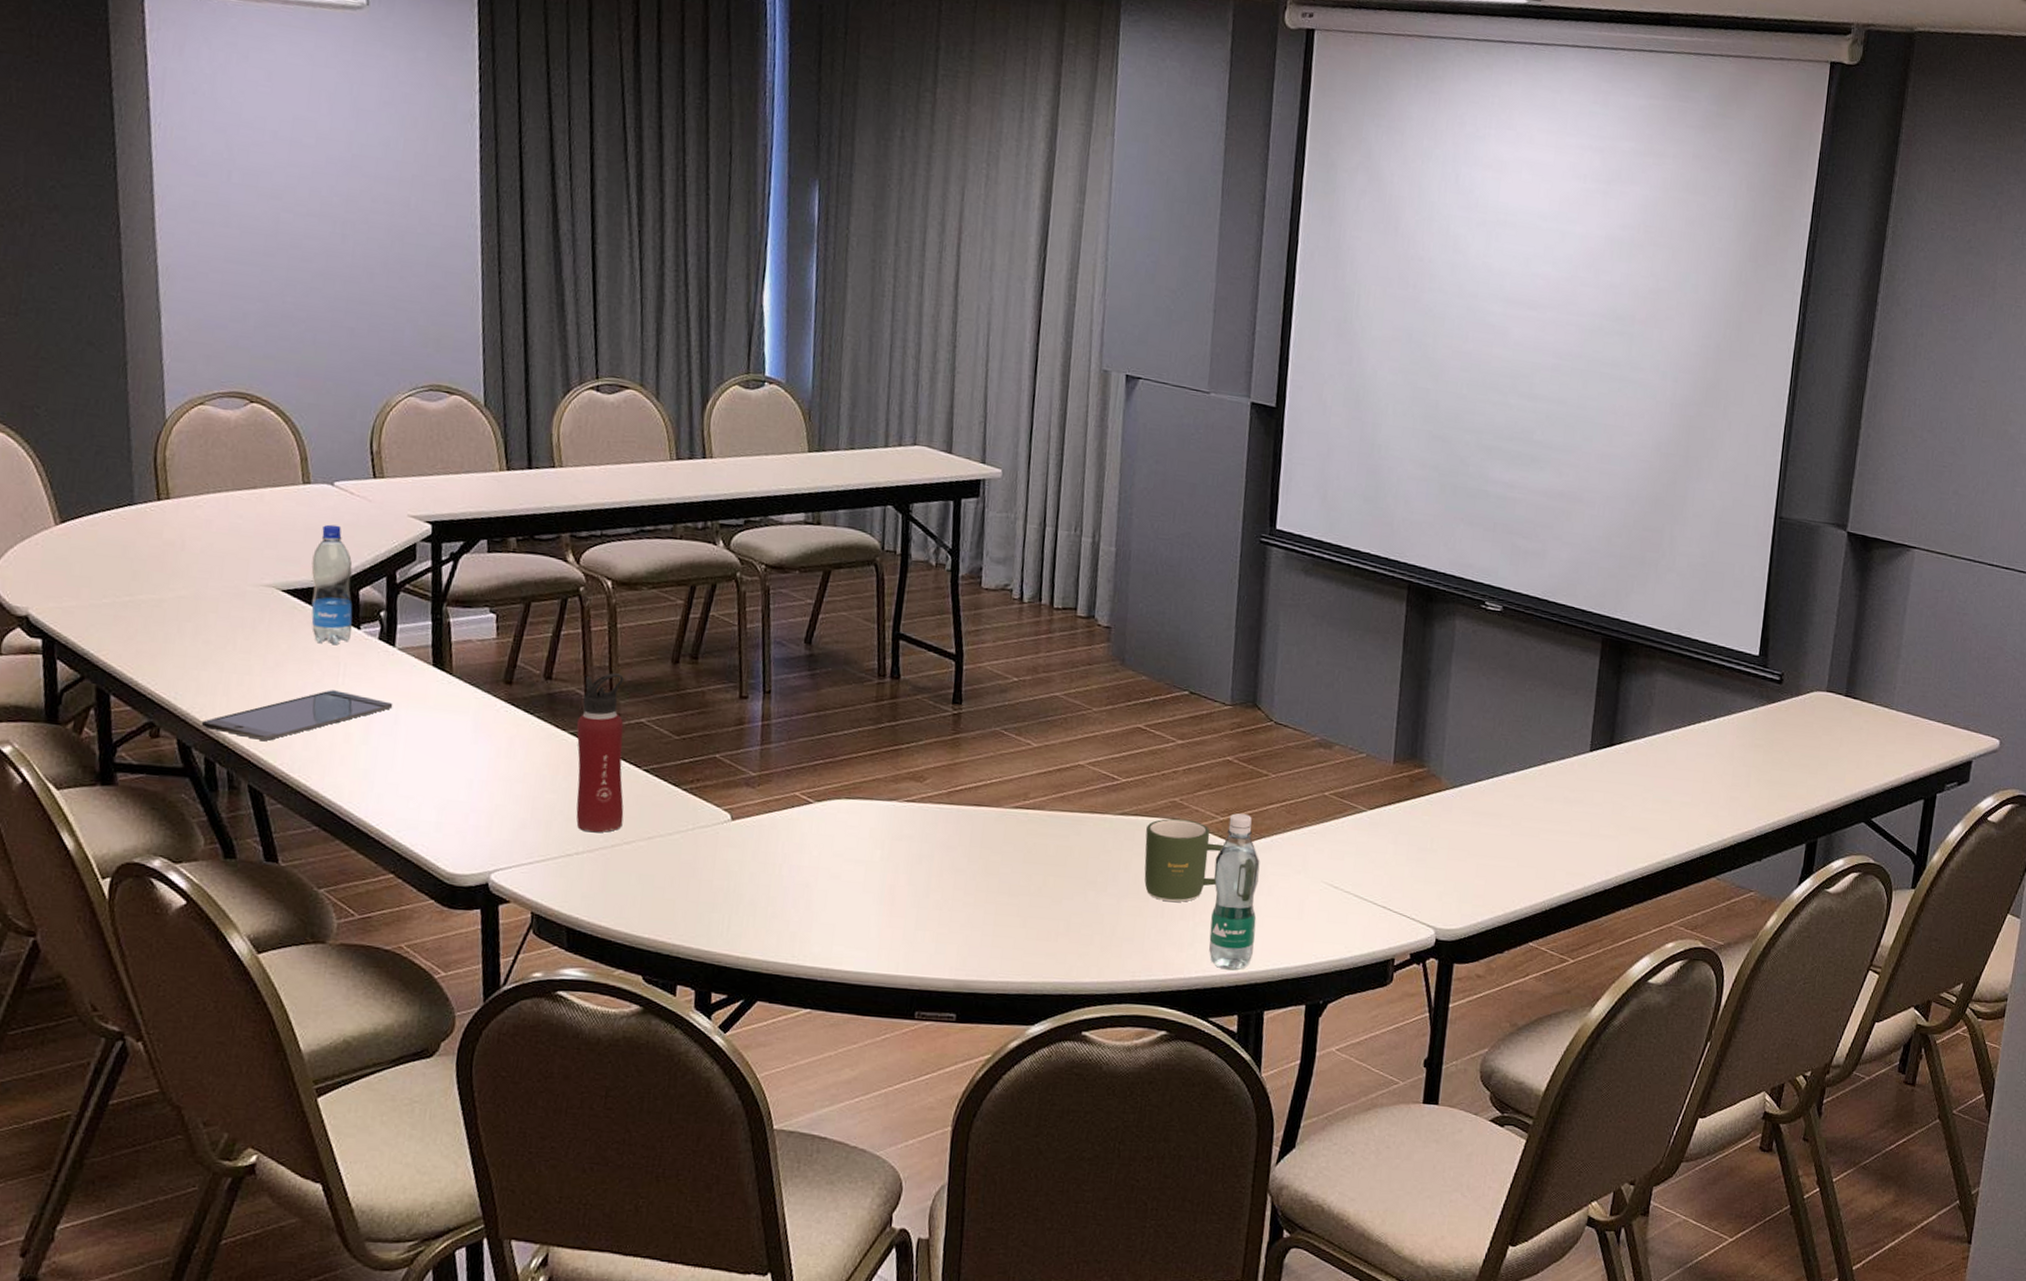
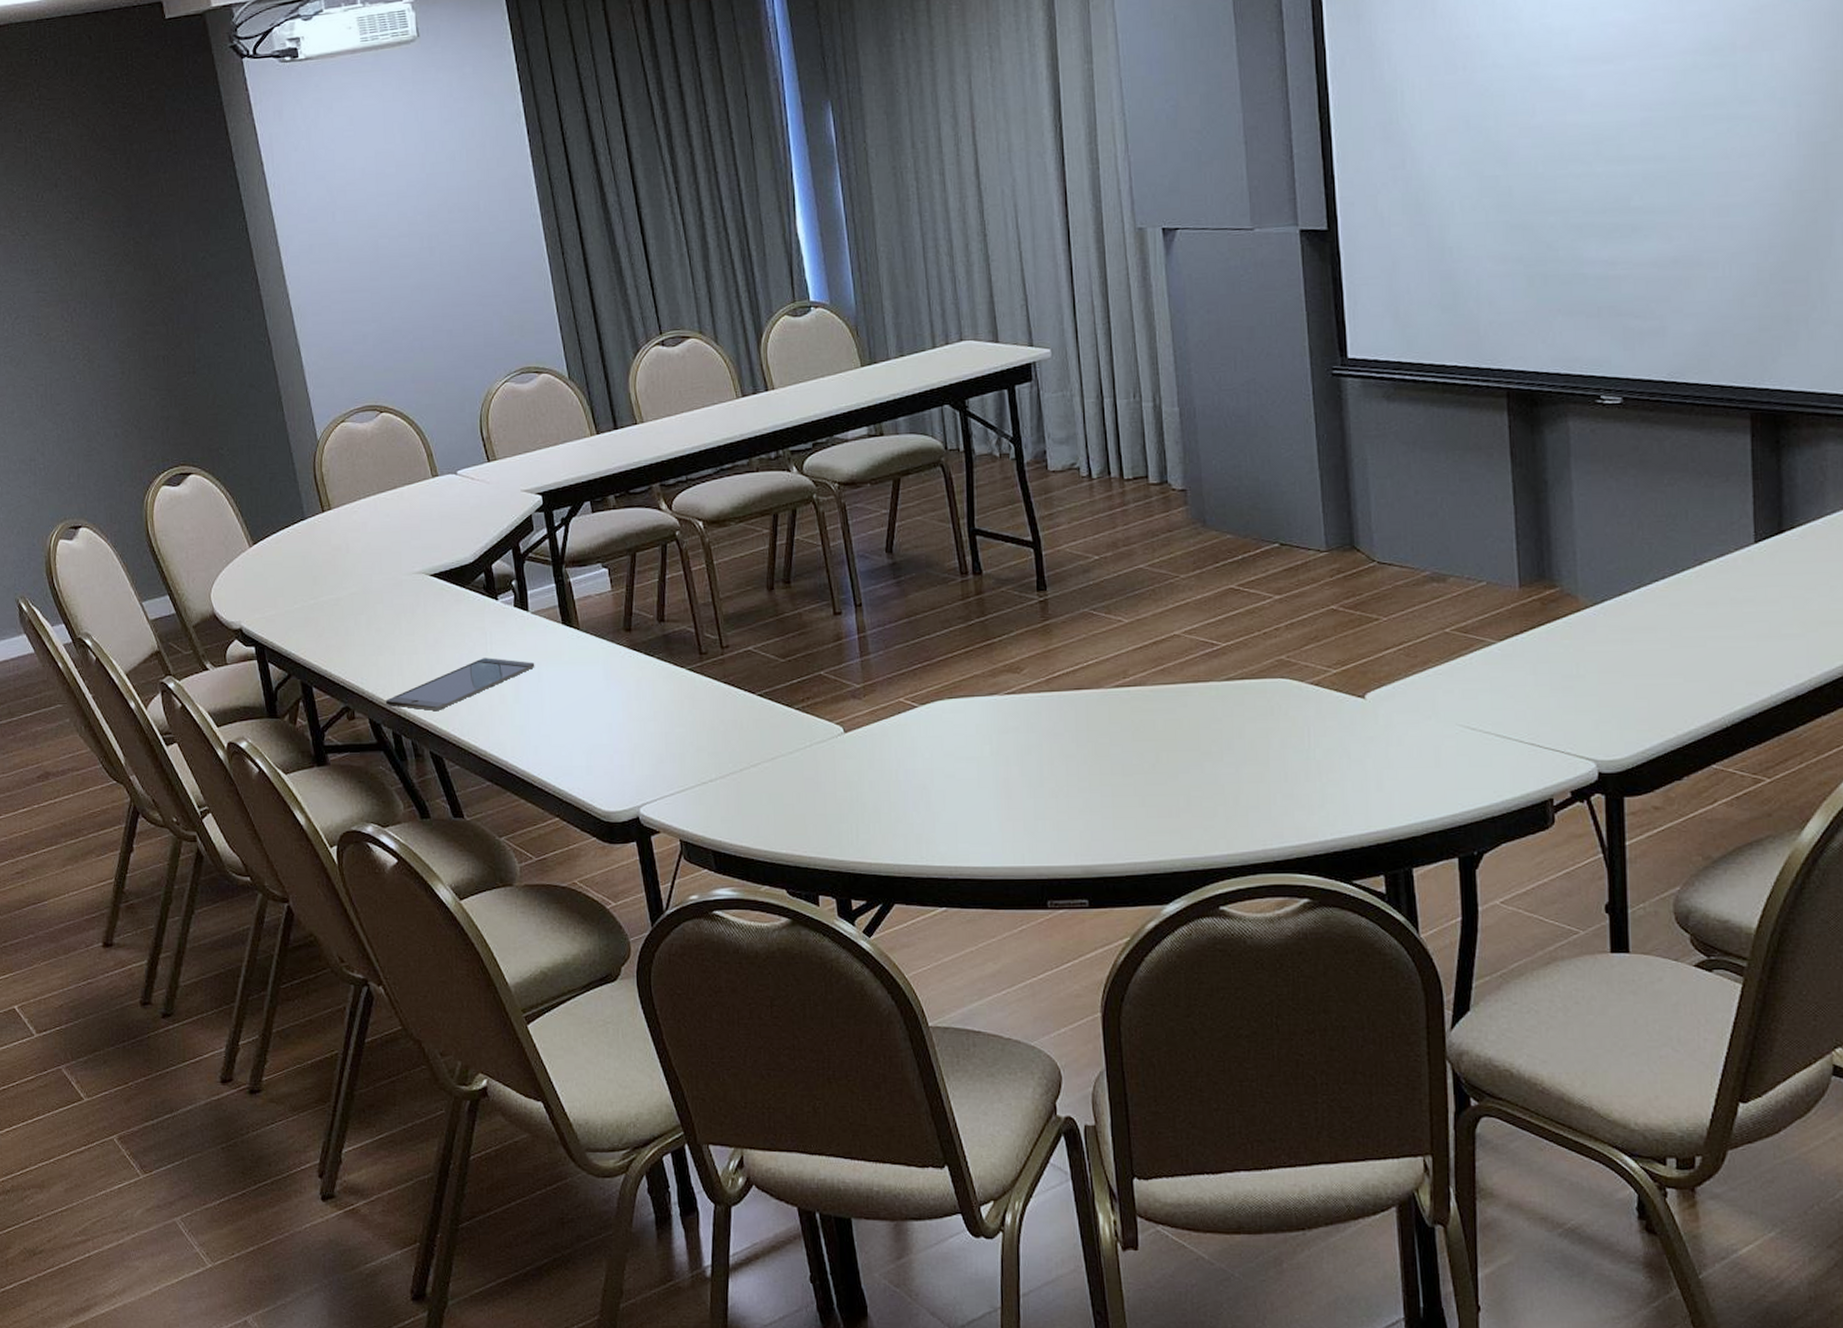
bottle: present [311,524,353,645] -> none [450,509,492,618]
water bottle: present [576,673,624,833] -> none [692,607,747,760]
mug: present [1144,818,1224,903] -> none [1255,676,1341,765]
bottle: present [1209,813,1260,971] -> none [1334,663,1391,829]

